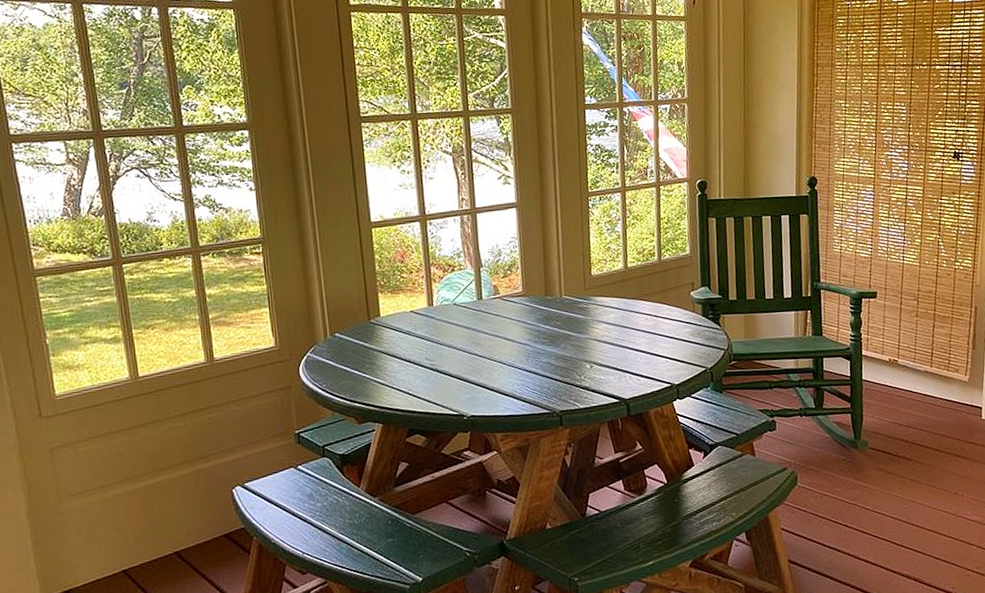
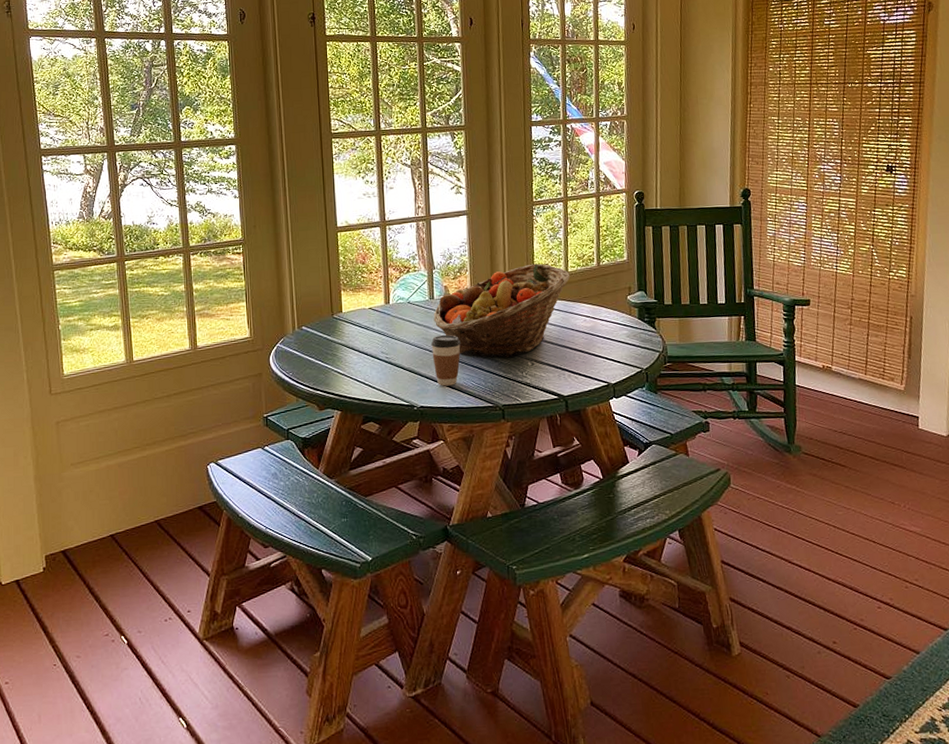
coffee cup: none [481,338,513,393] -> present [431,335,461,386]
fruit basket: none [482,258,629,361] -> present [433,263,570,358]

